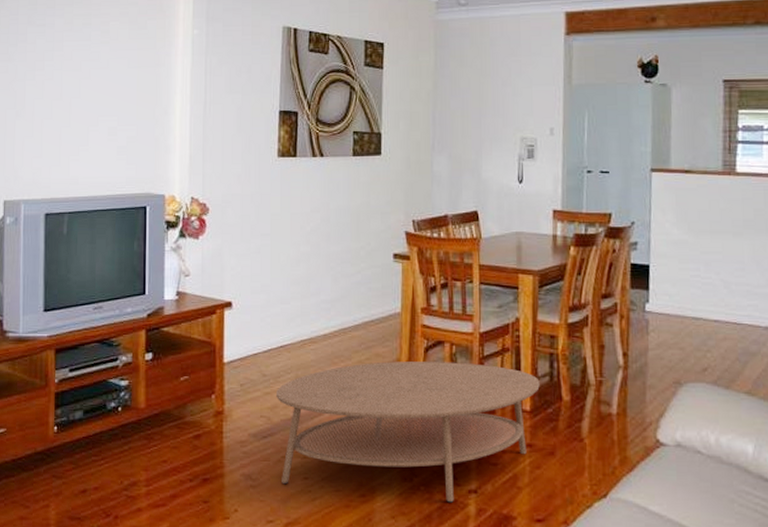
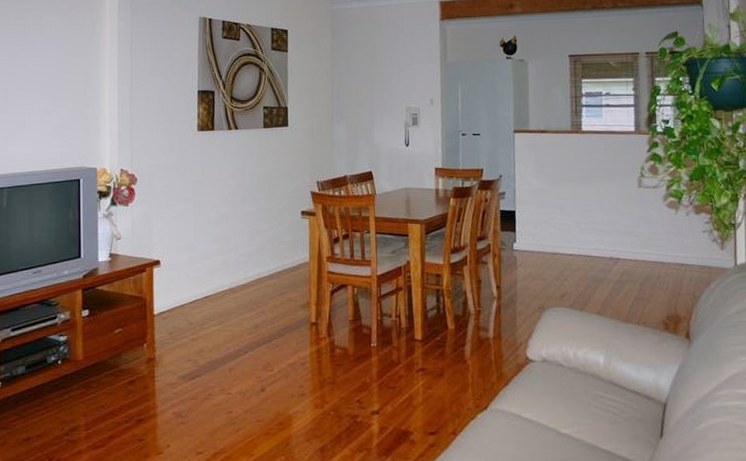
coffee table: present [277,361,540,503] -> none [202,302,429,424]

